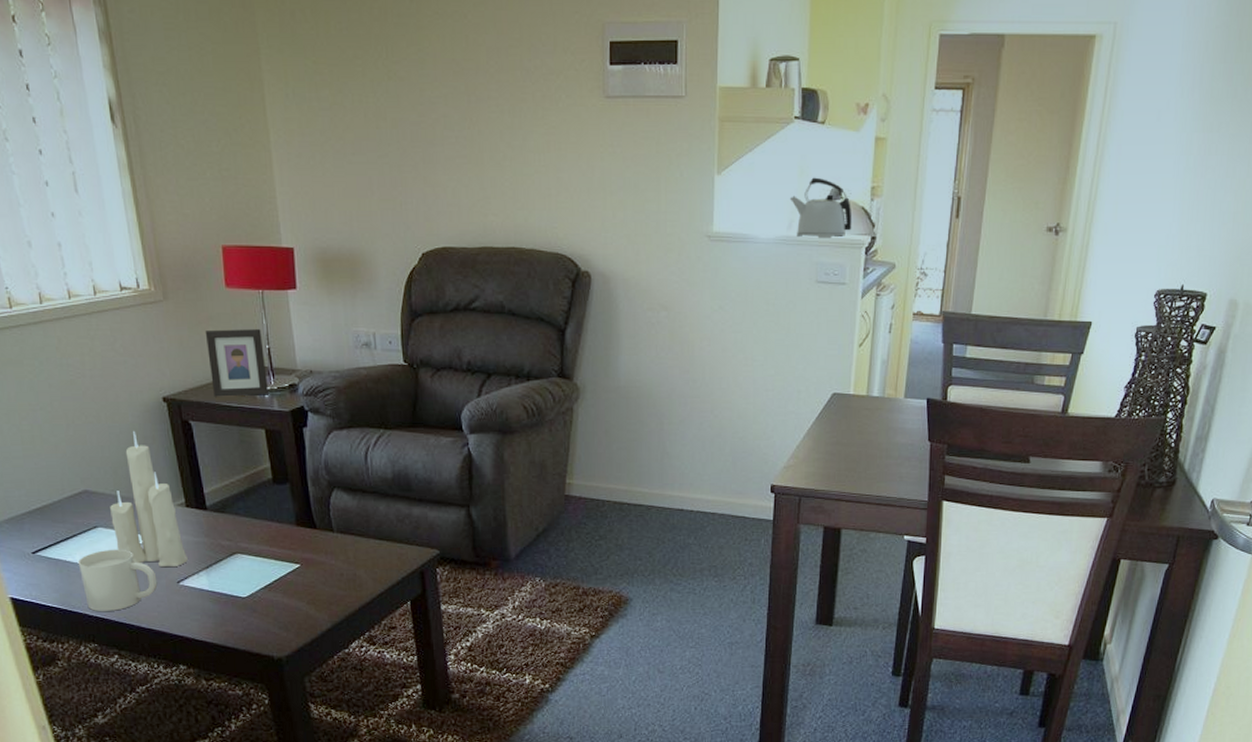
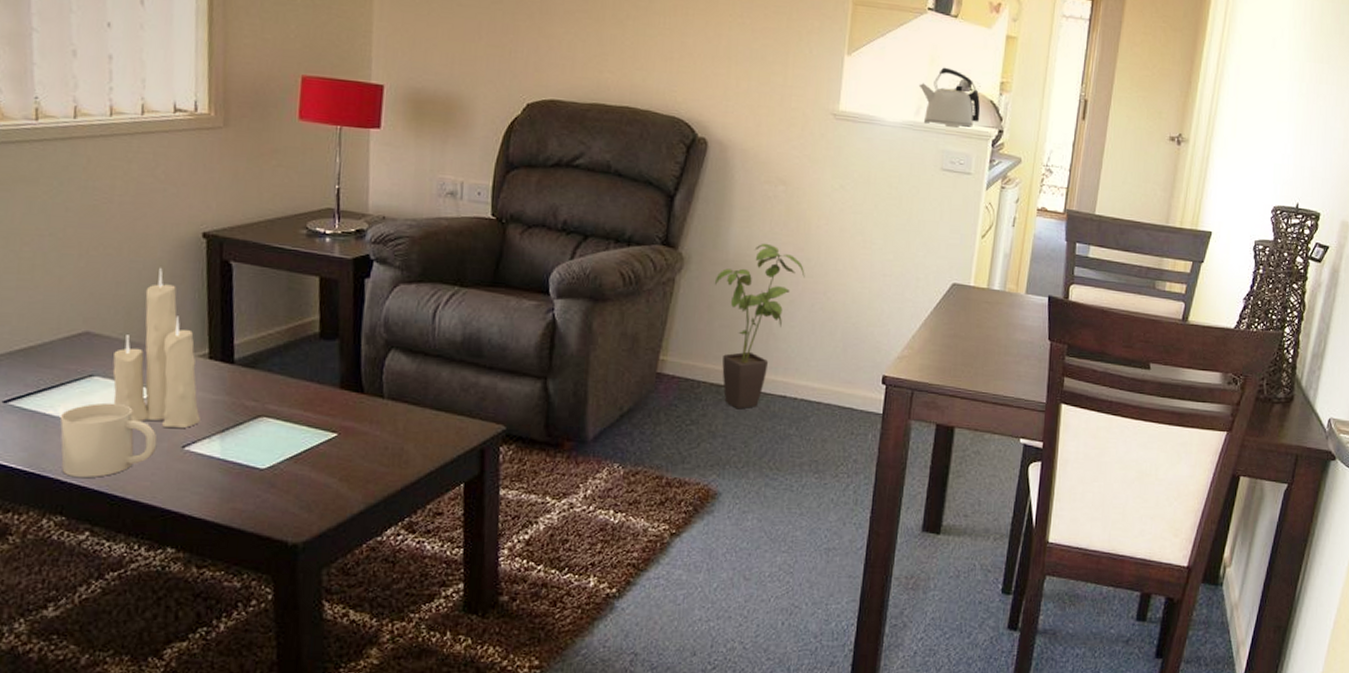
picture frame: present [205,329,268,397] -> none [264,163,333,239]
house plant: none [609,368,692,524] -> present [714,243,805,410]

